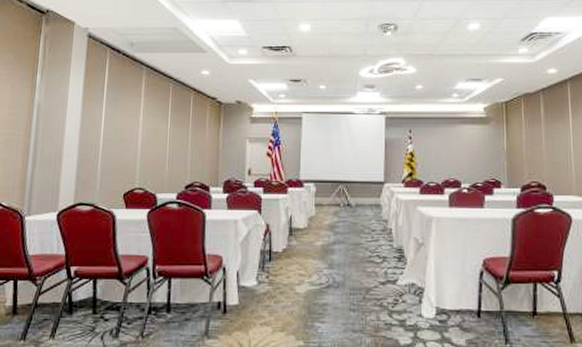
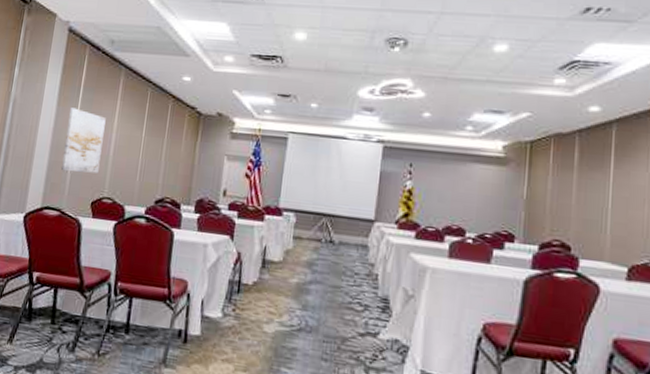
wall art: none [90,108,131,168] -> present [60,107,106,174]

